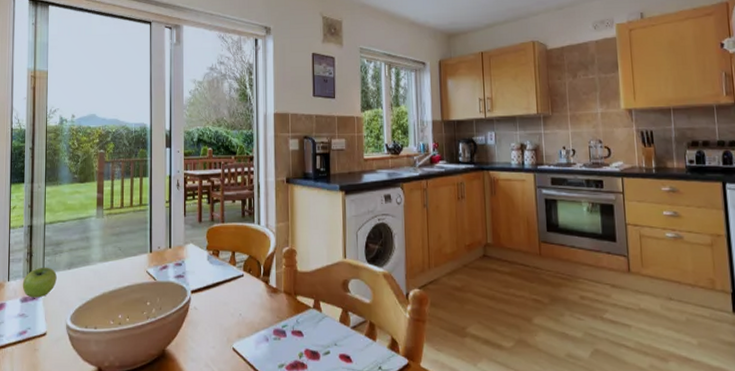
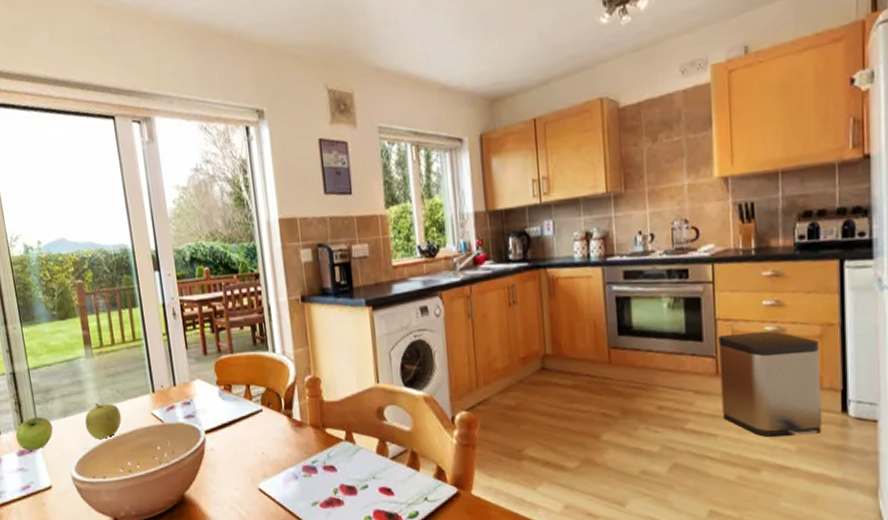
fruit: none [86,259,120,292] -> present [84,404,122,439]
pedal bin: none [629,237,718,330] -> present [718,331,822,437]

